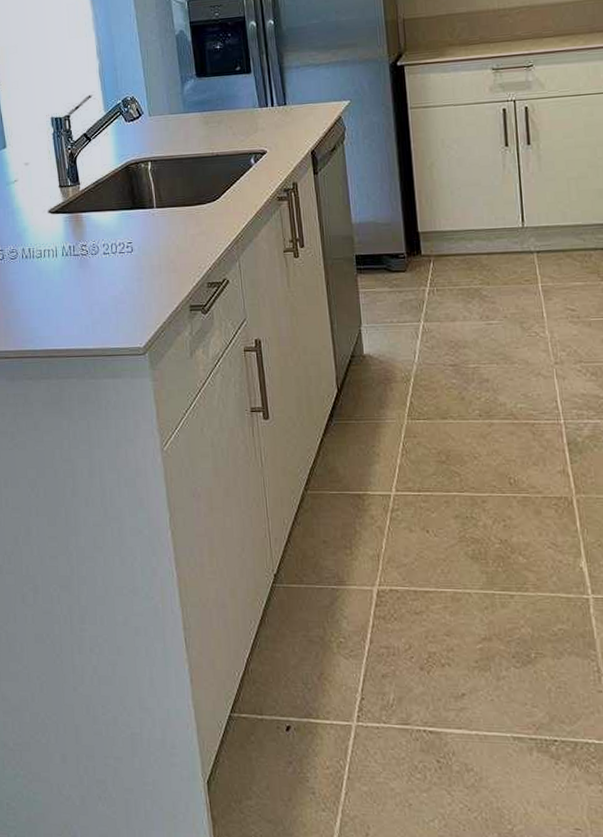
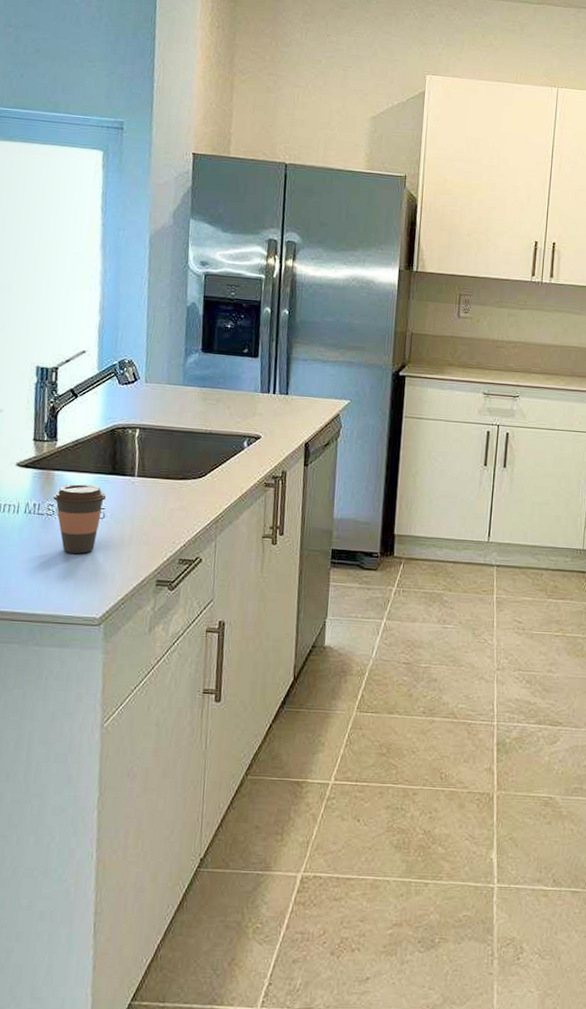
coffee cup: none [84,221,132,289] -> present [52,483,107,554]

